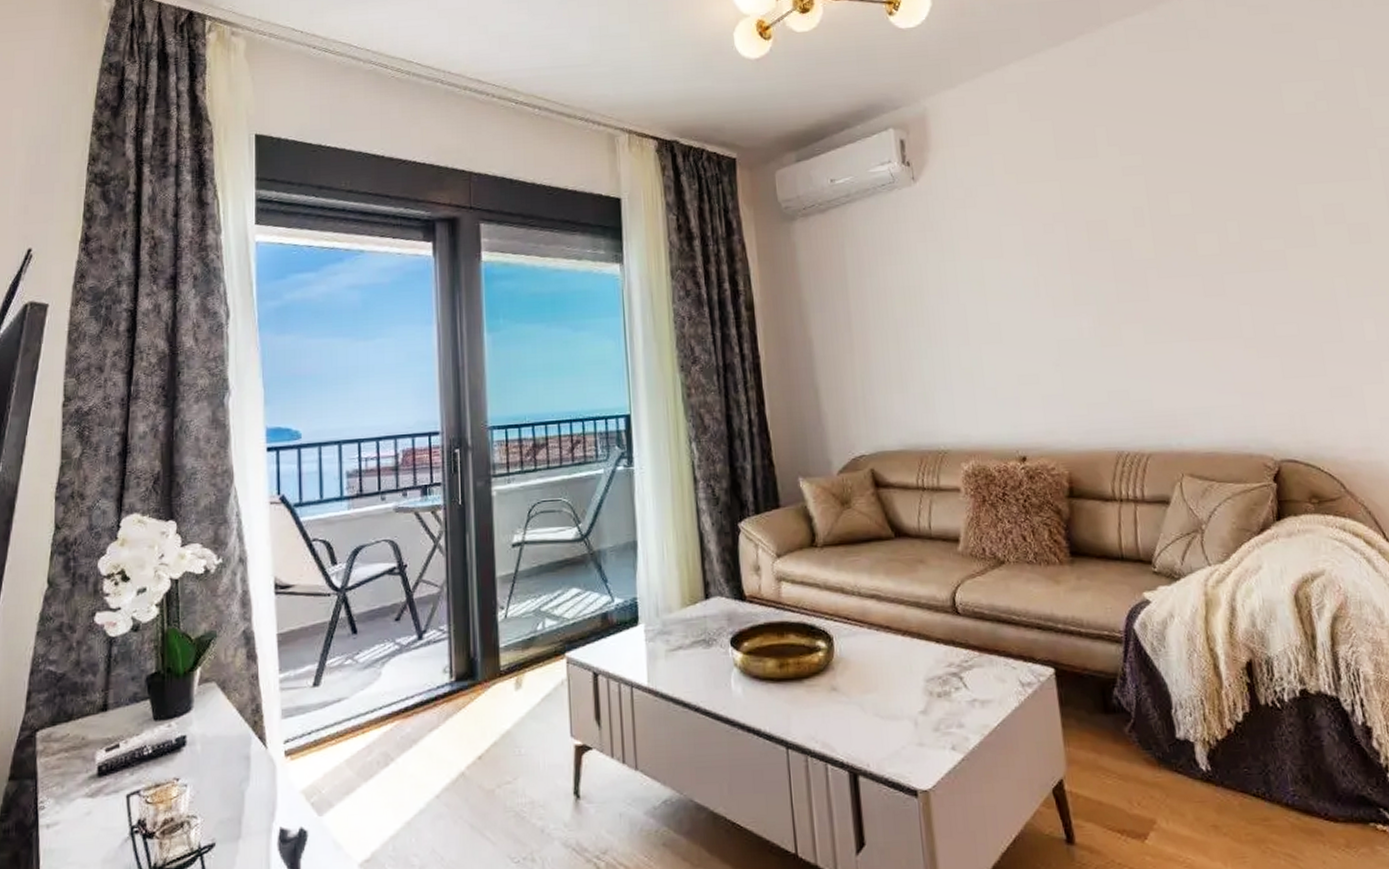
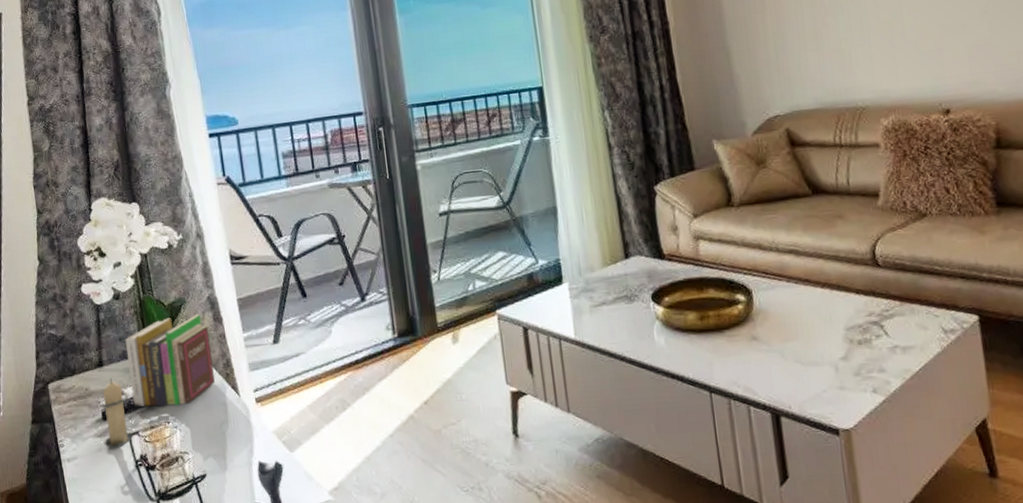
candle: none [93,725,134,811] -> present [97,378,134,448]
books: none [137,651,239,762] -> present [125,314,215,408]

